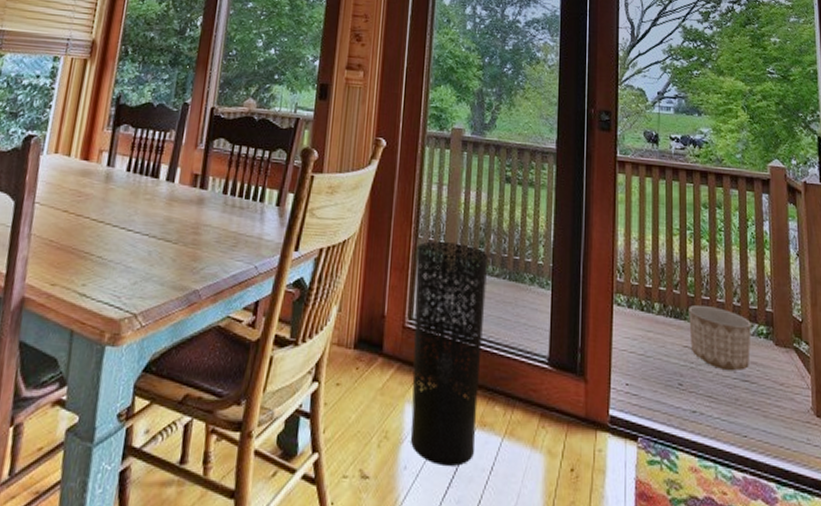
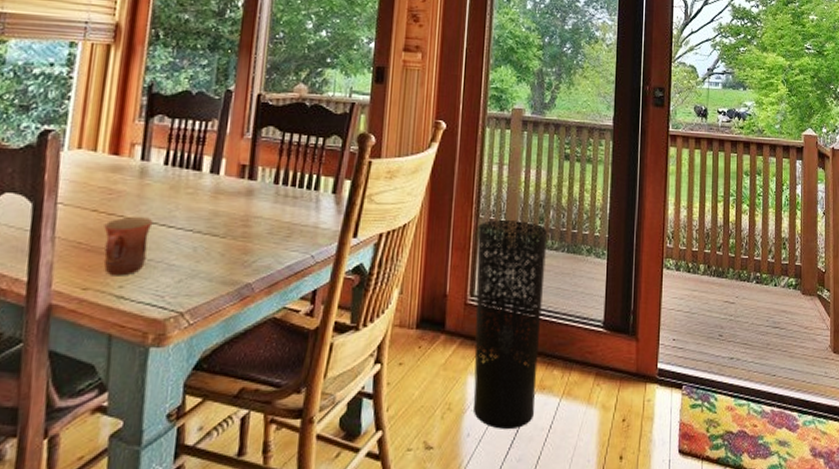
mug: none [70,219,115,275] -> present [103,217,153,276]
planter: present [689,304,751,371] -> none [729,263,783,320]

